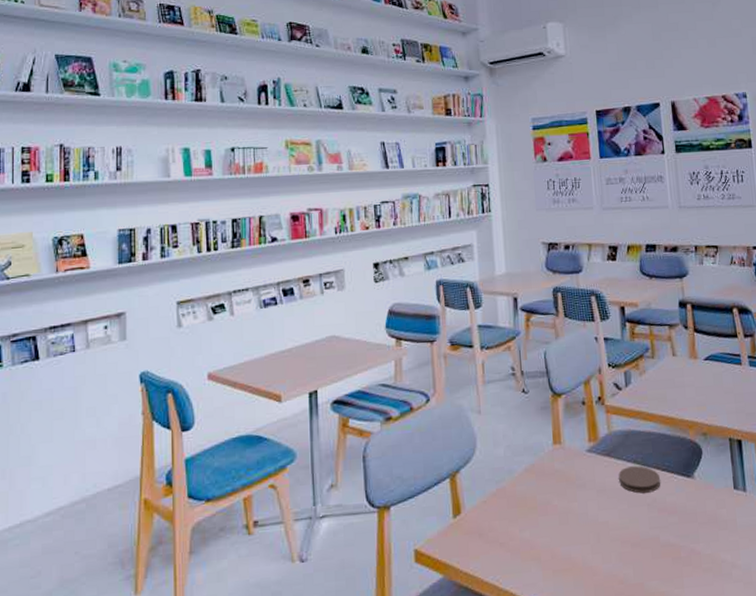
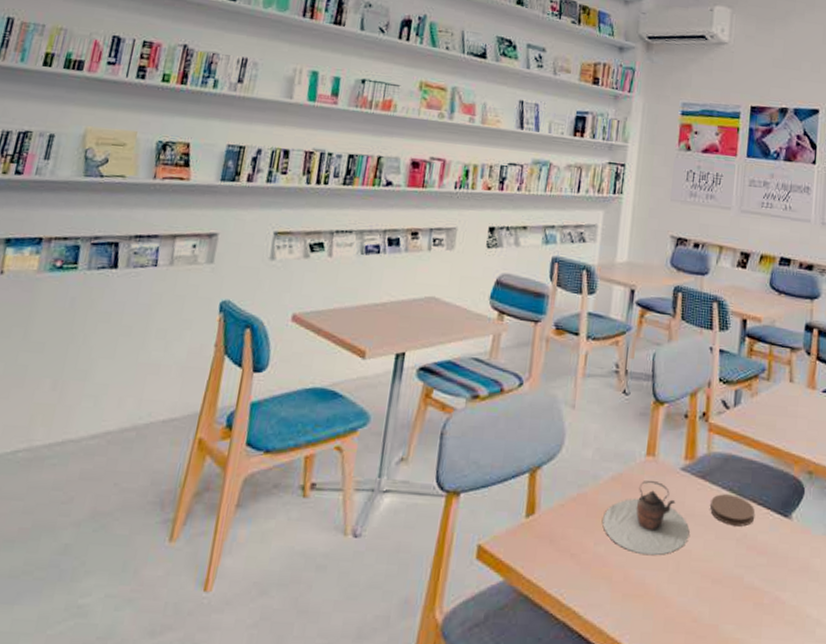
teapot: none [523,465,604,533] -> present [602,480,690,556]

